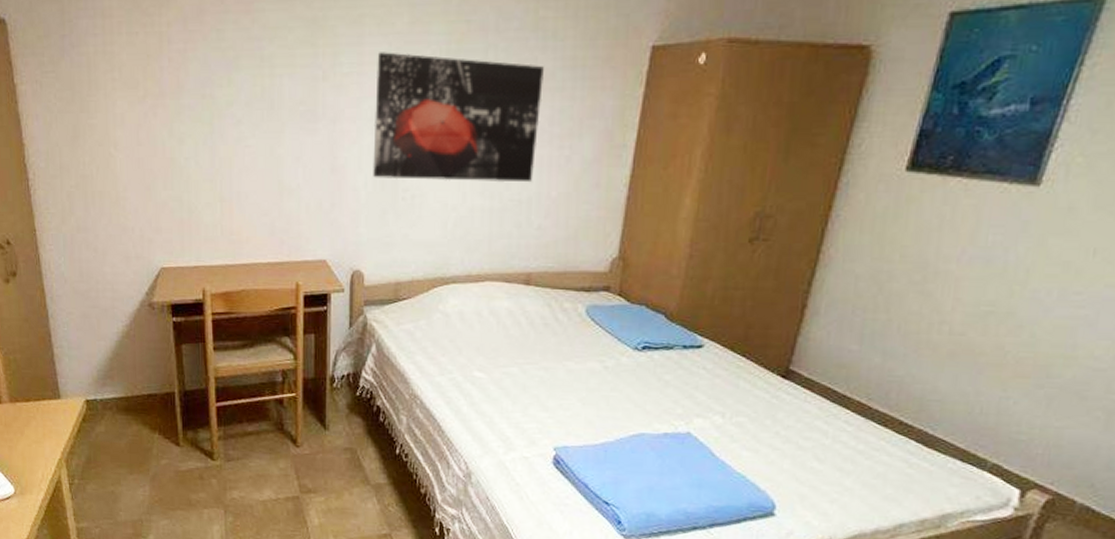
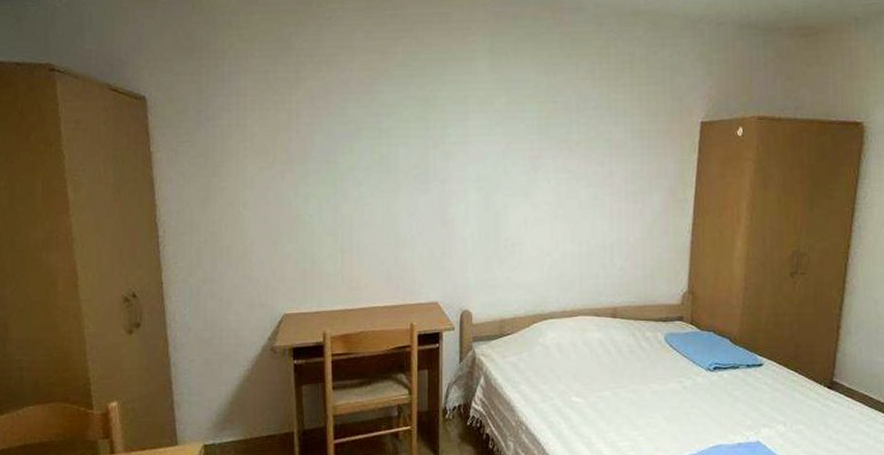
wall art: present [373,52,544,183] -> none [478,125,618,232]

